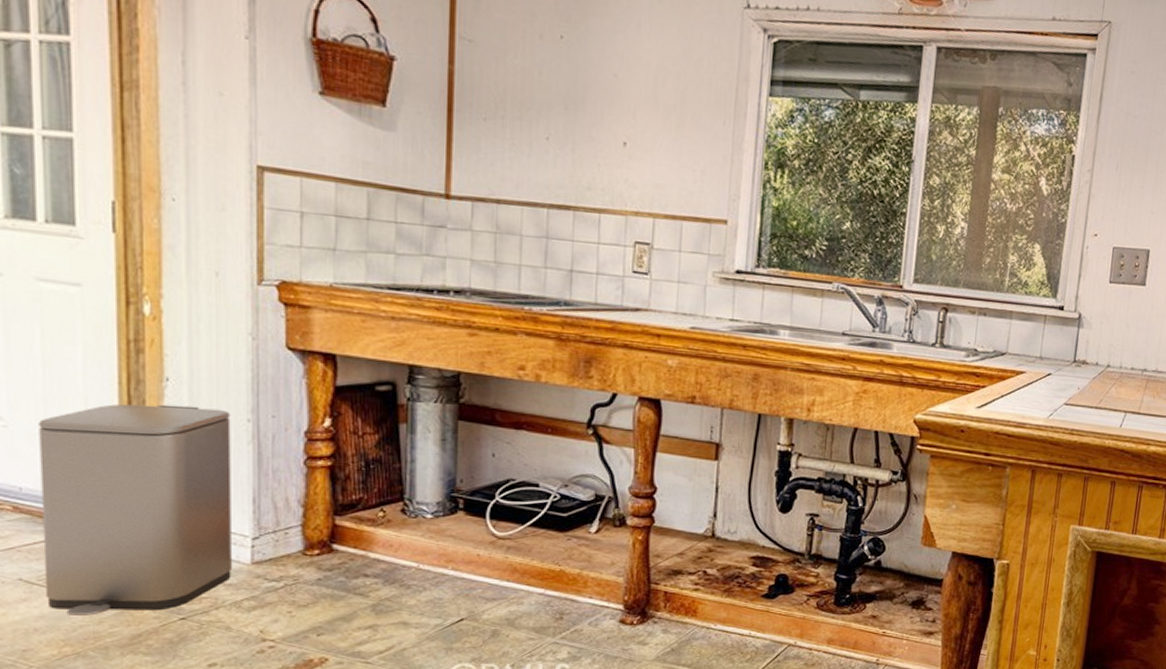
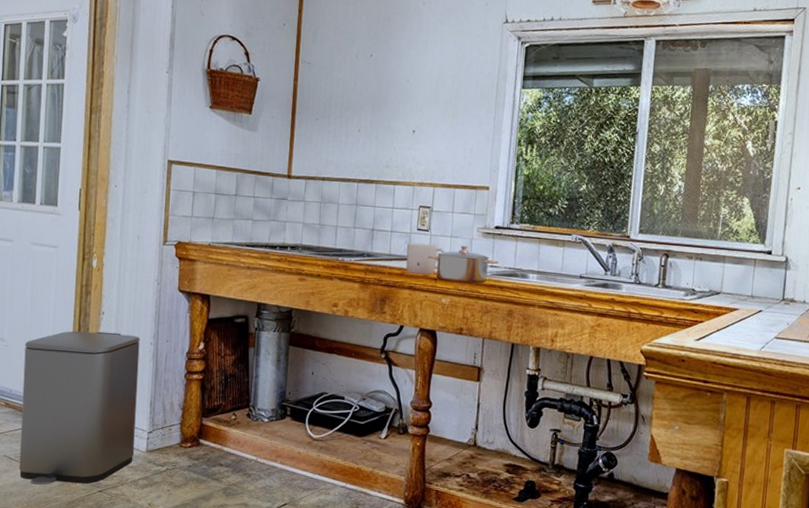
mug: none [618,289,671,331] -> present [406,242,445,276]
cooking pot: none [648,293,740,342] -> present [428,245,498,284]

